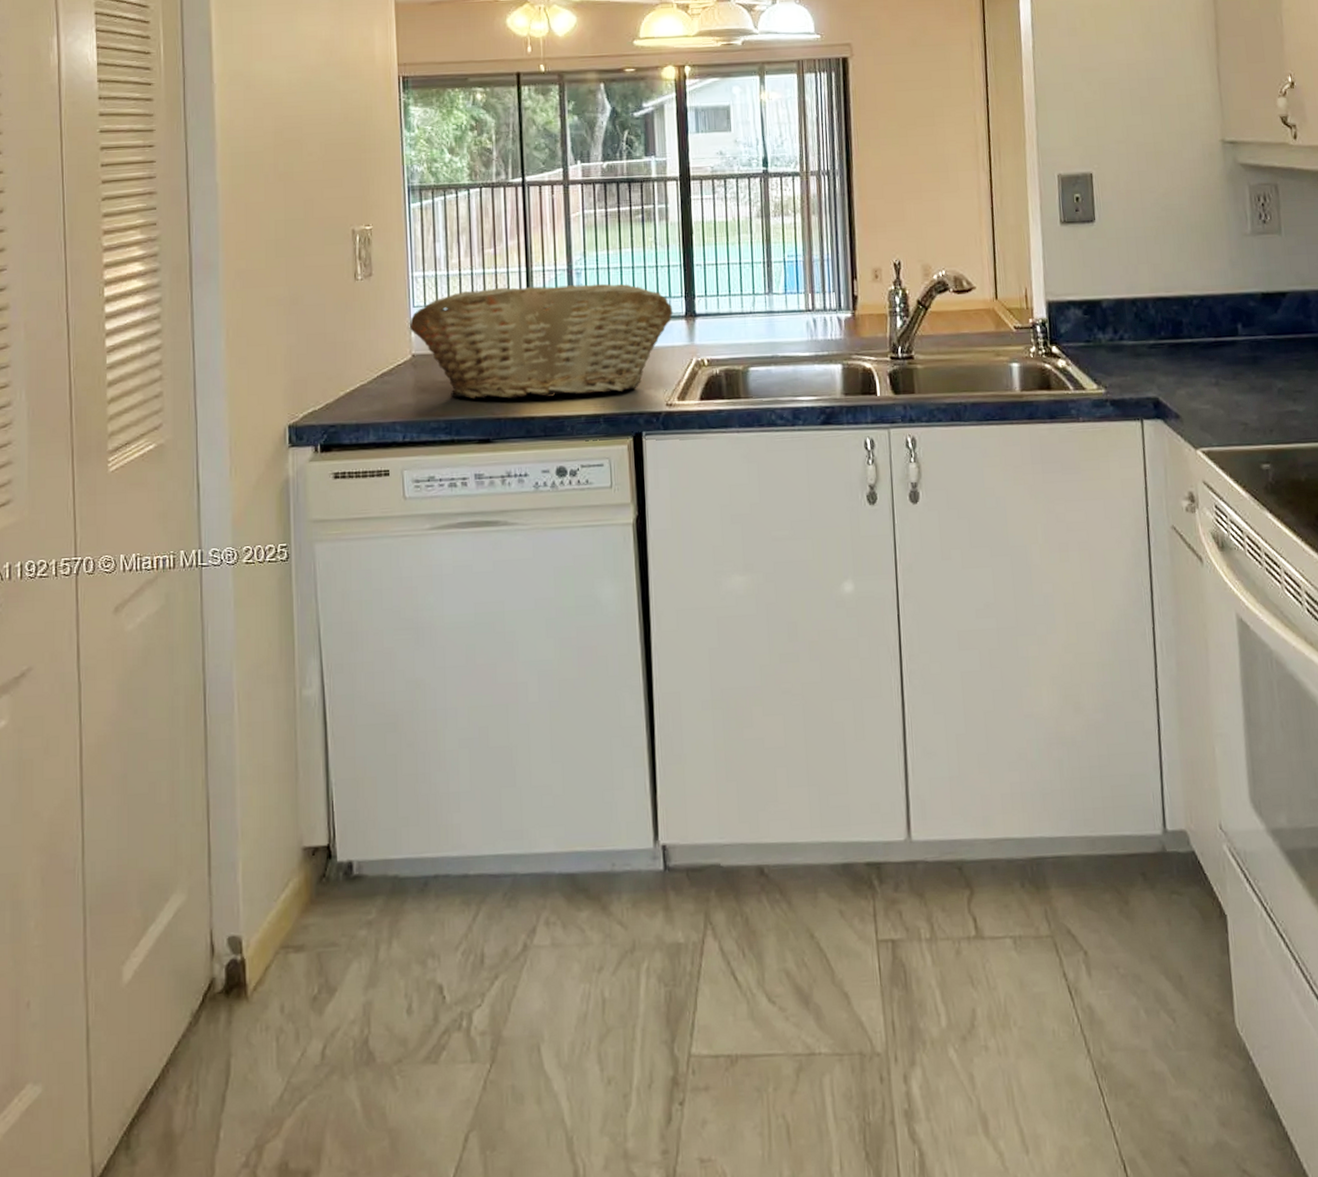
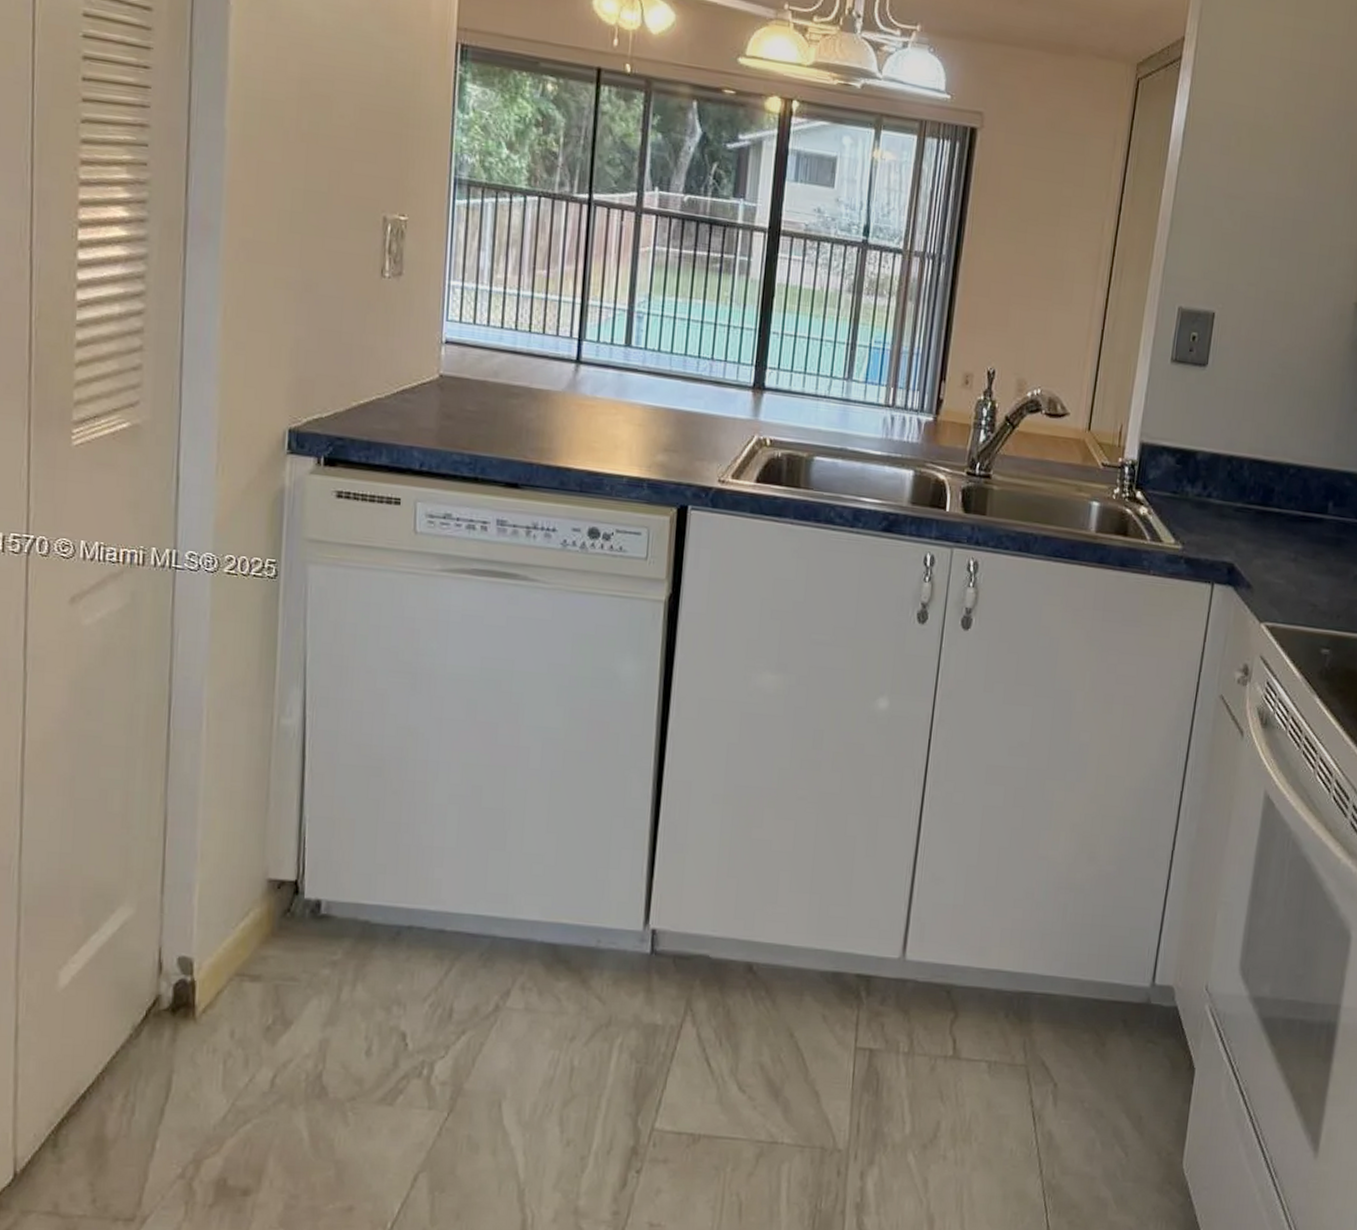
fruit basket: present [410,283,673,399] -> none [440,313,741,458]

